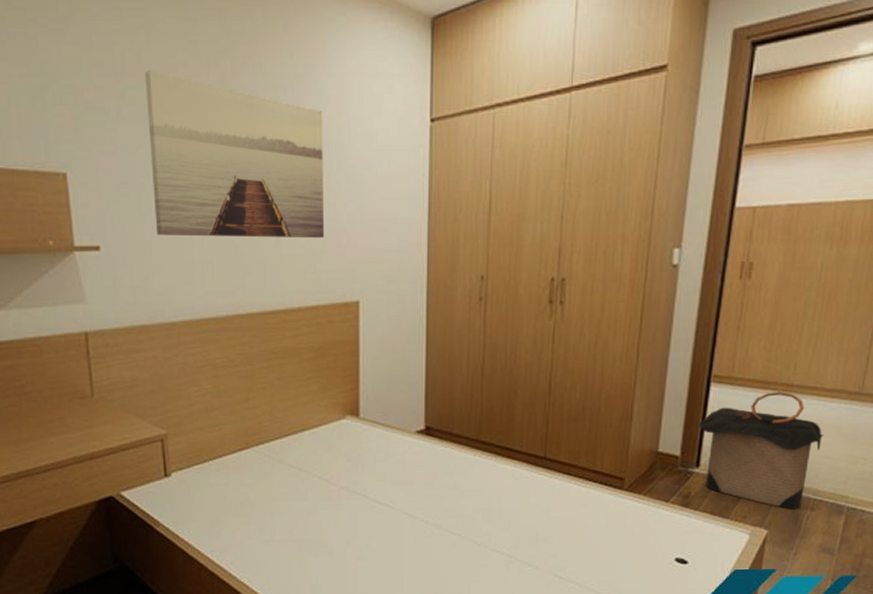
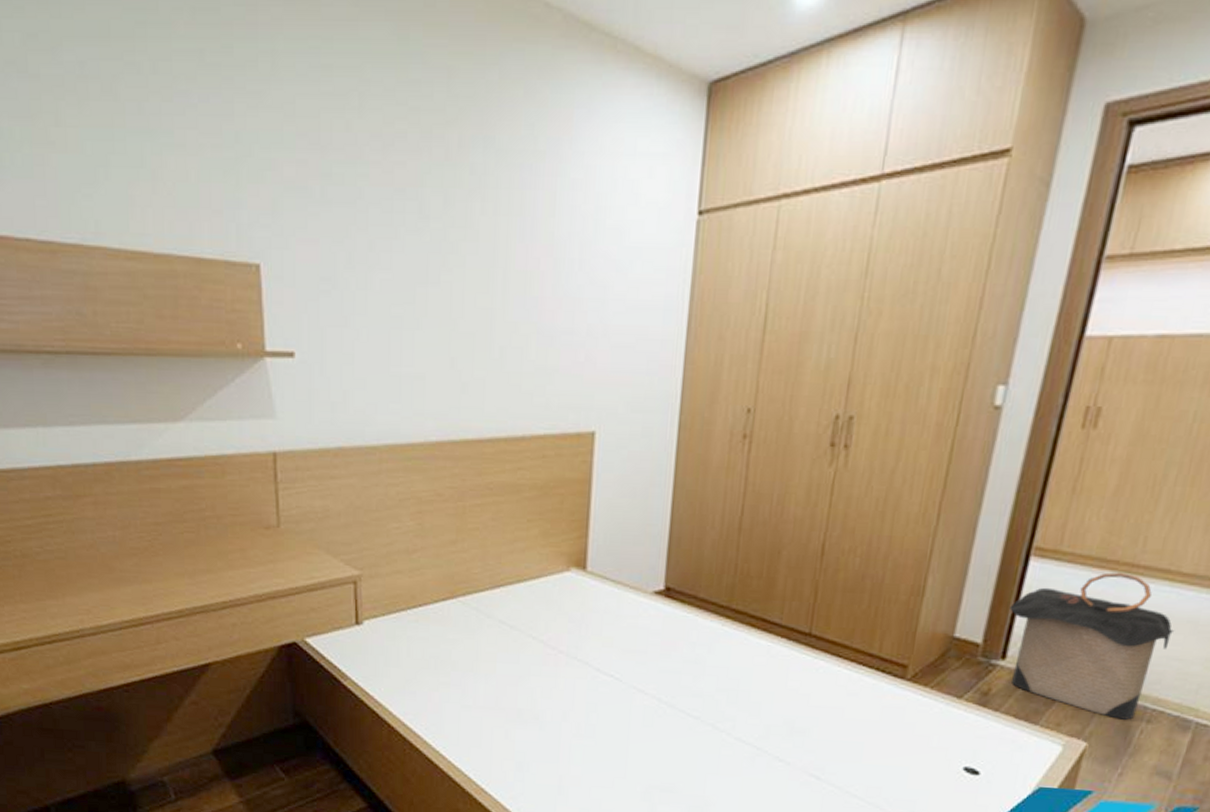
wall art: present [145,69,325,239] -> none [355,141,566,354]

